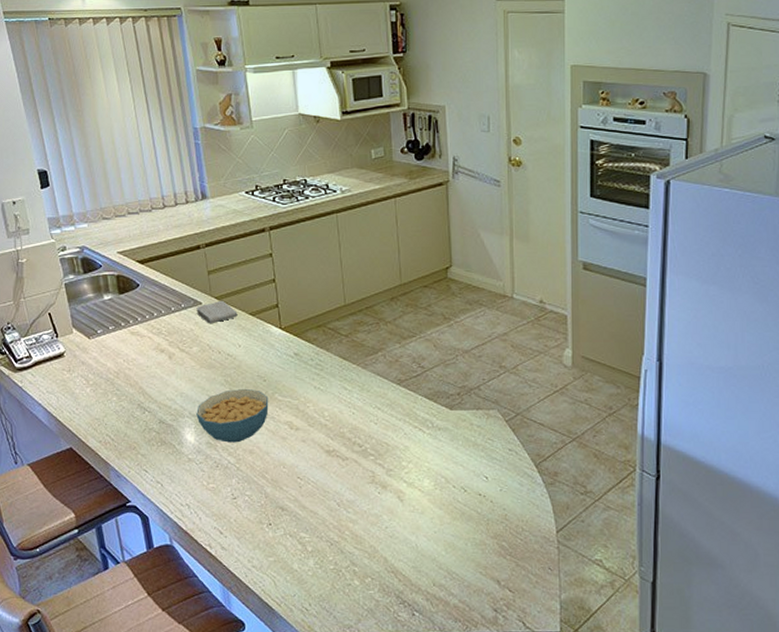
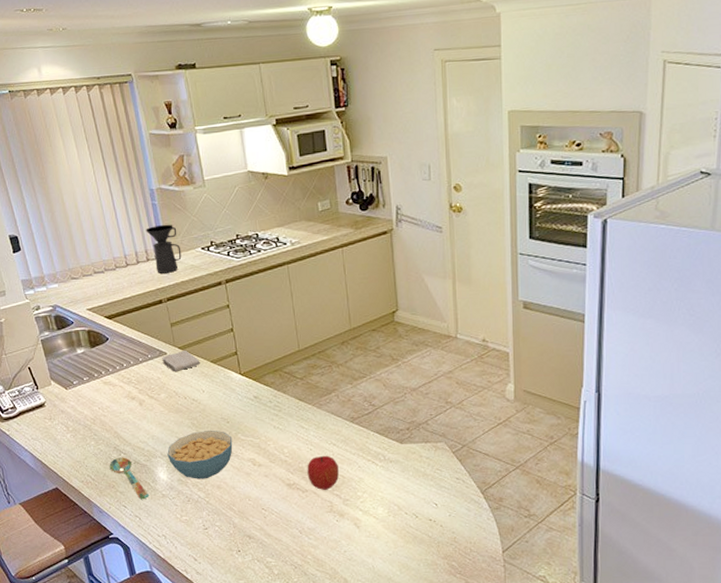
spoon: none [131,415,174,464] -> present [109,457,150,500]
coffee maker: none [187,165,224,217] -> present [146,224,182,273]
fruit: none [348,420,382,458] -> present [307,455,339,490]

